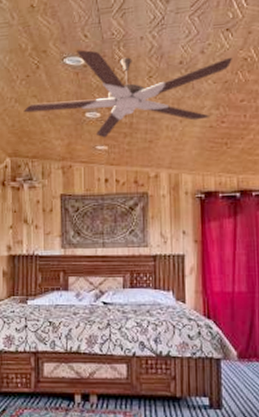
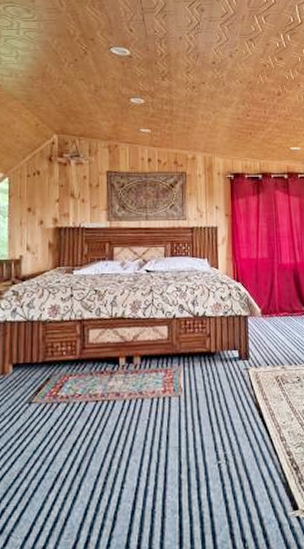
ceiling fan: present [23,50,233,138] -> none [71,42,256,122]

